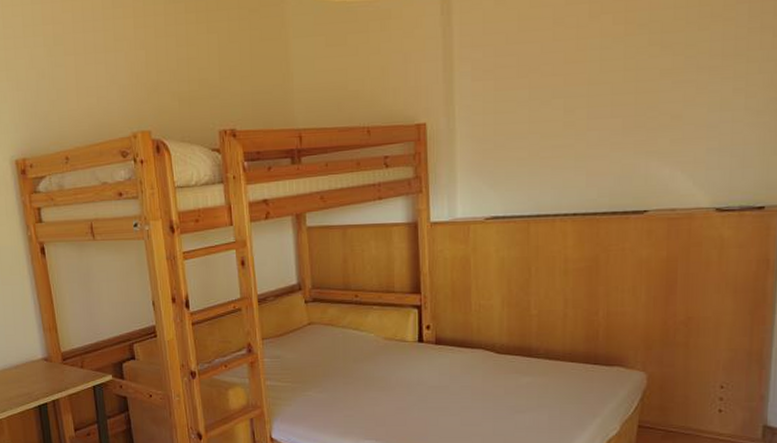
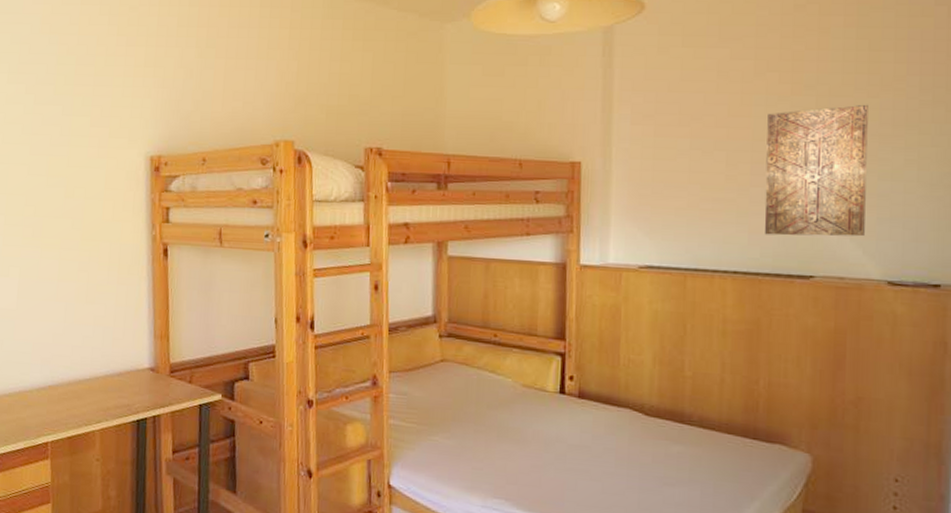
wall art: none [601,37,699,176] -> present [764,104,868,237]

